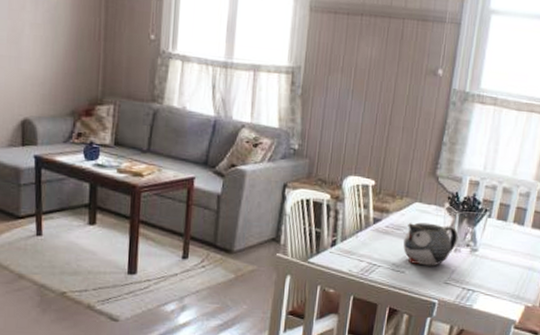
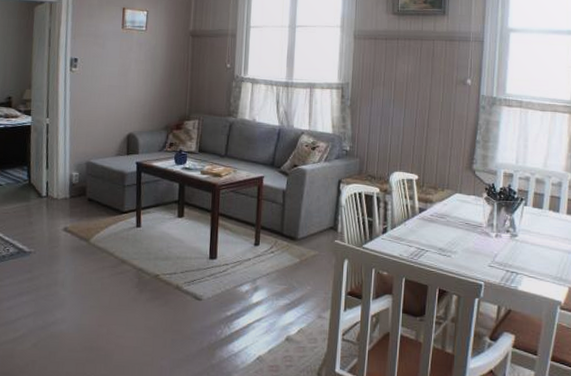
teapot: present [403,222,458,266] -> none [448,211,498,251]

